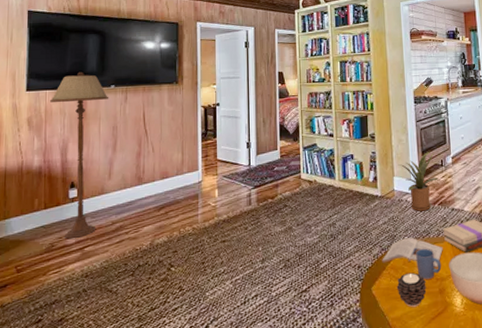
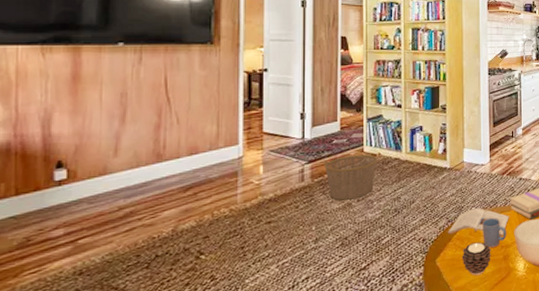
floor lamp: present [49,71,109,239] -> none [22,23,116,231]
basket: none [268,181,314,224] -> present [325,154,378,201]
house plant: present [398,151,439,212] -> none [468,122,509,182]

